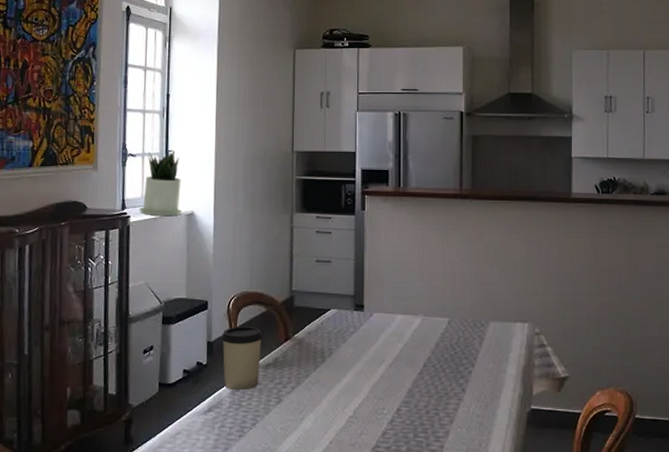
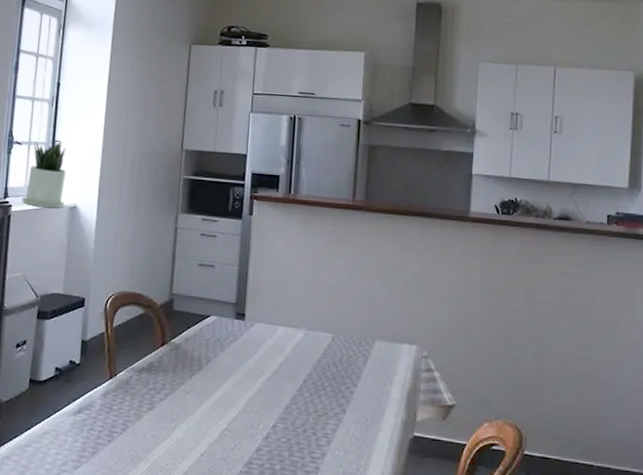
cup: present [222,325,263,390] -> none [96,326,139,393]

